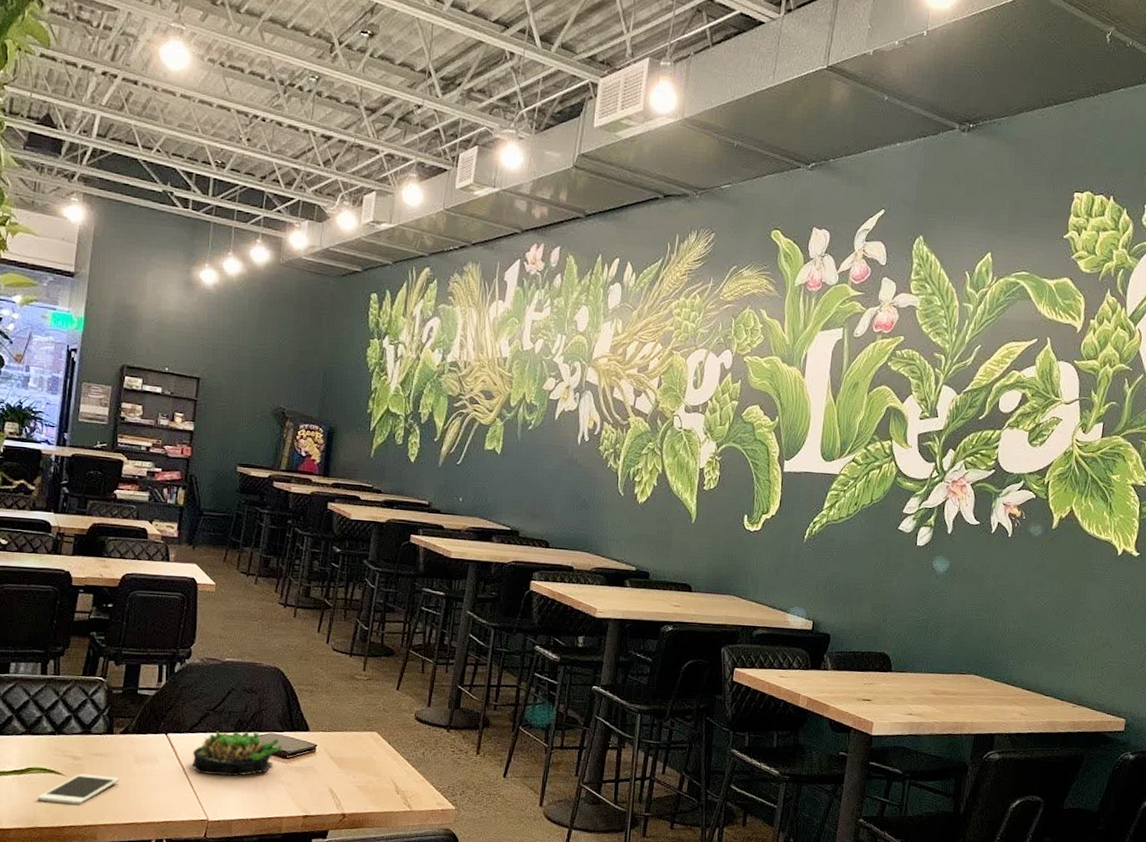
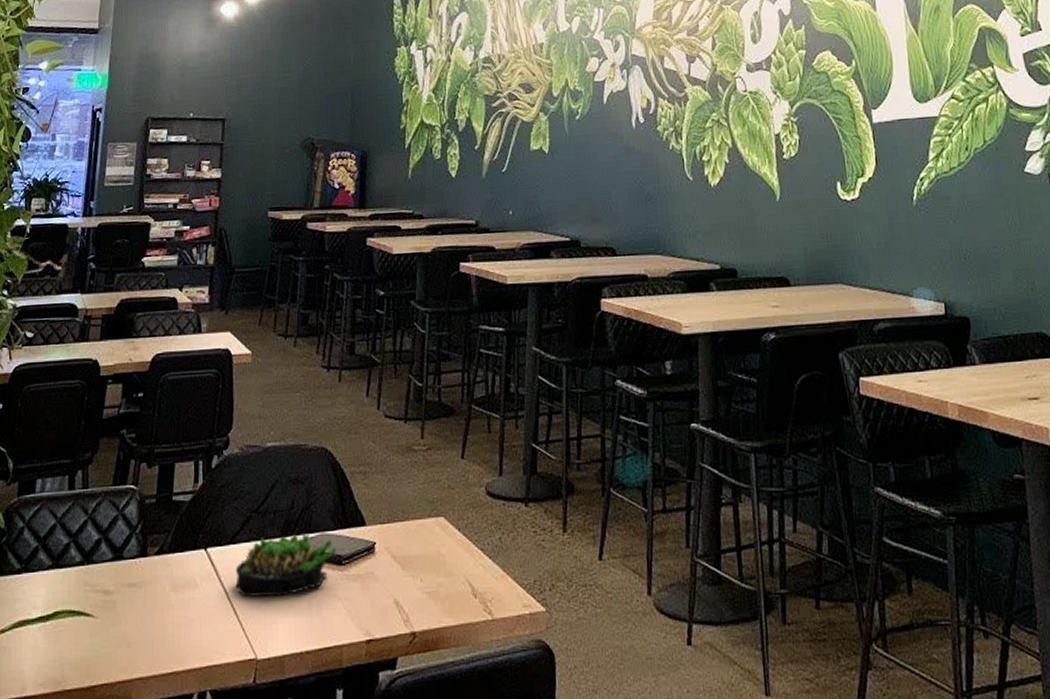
cell phone: present [37,773,120,805] -> none [65,612,156,655]

